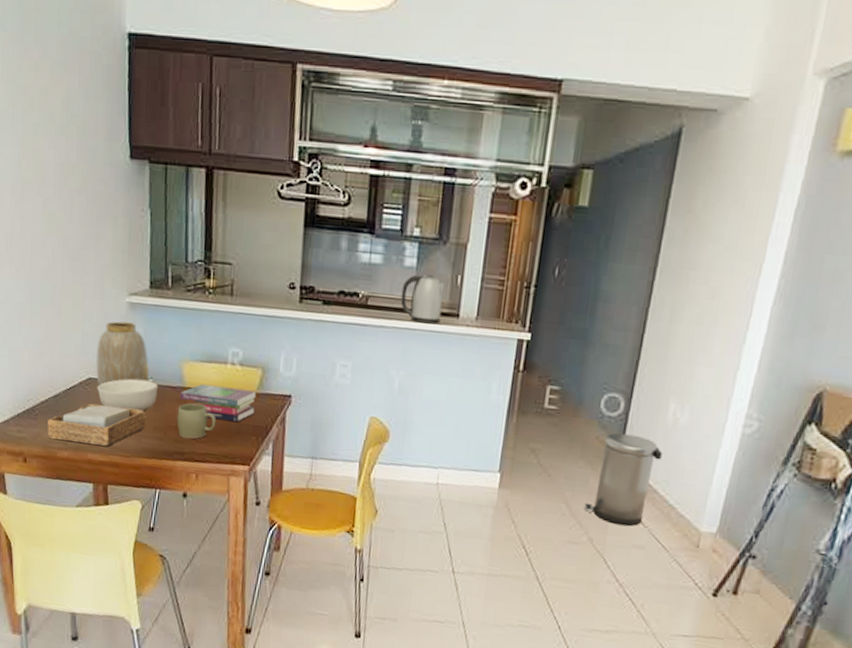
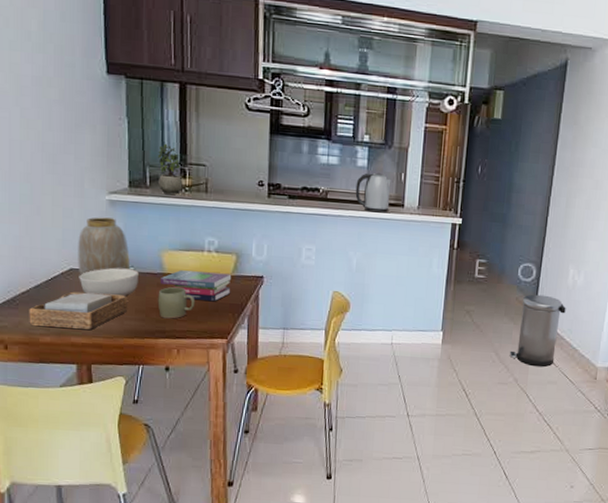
potted plant: none [181,238,207,298] -> present [158,143,183,195]

